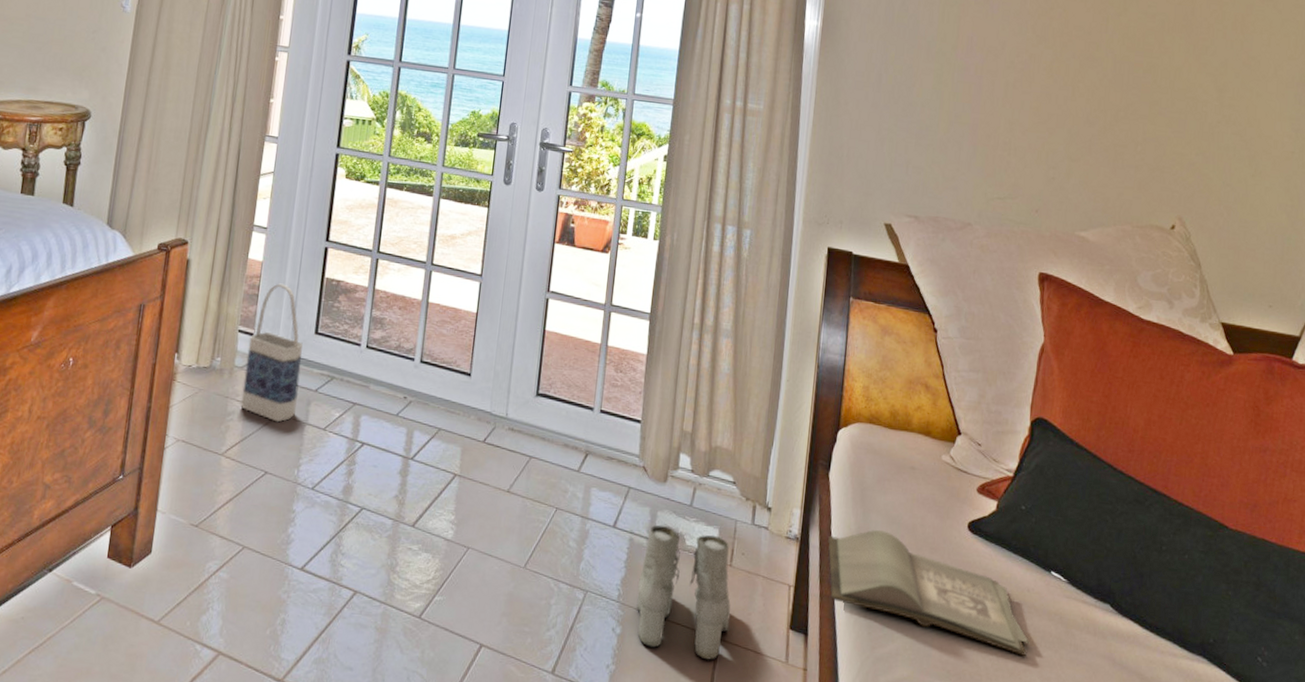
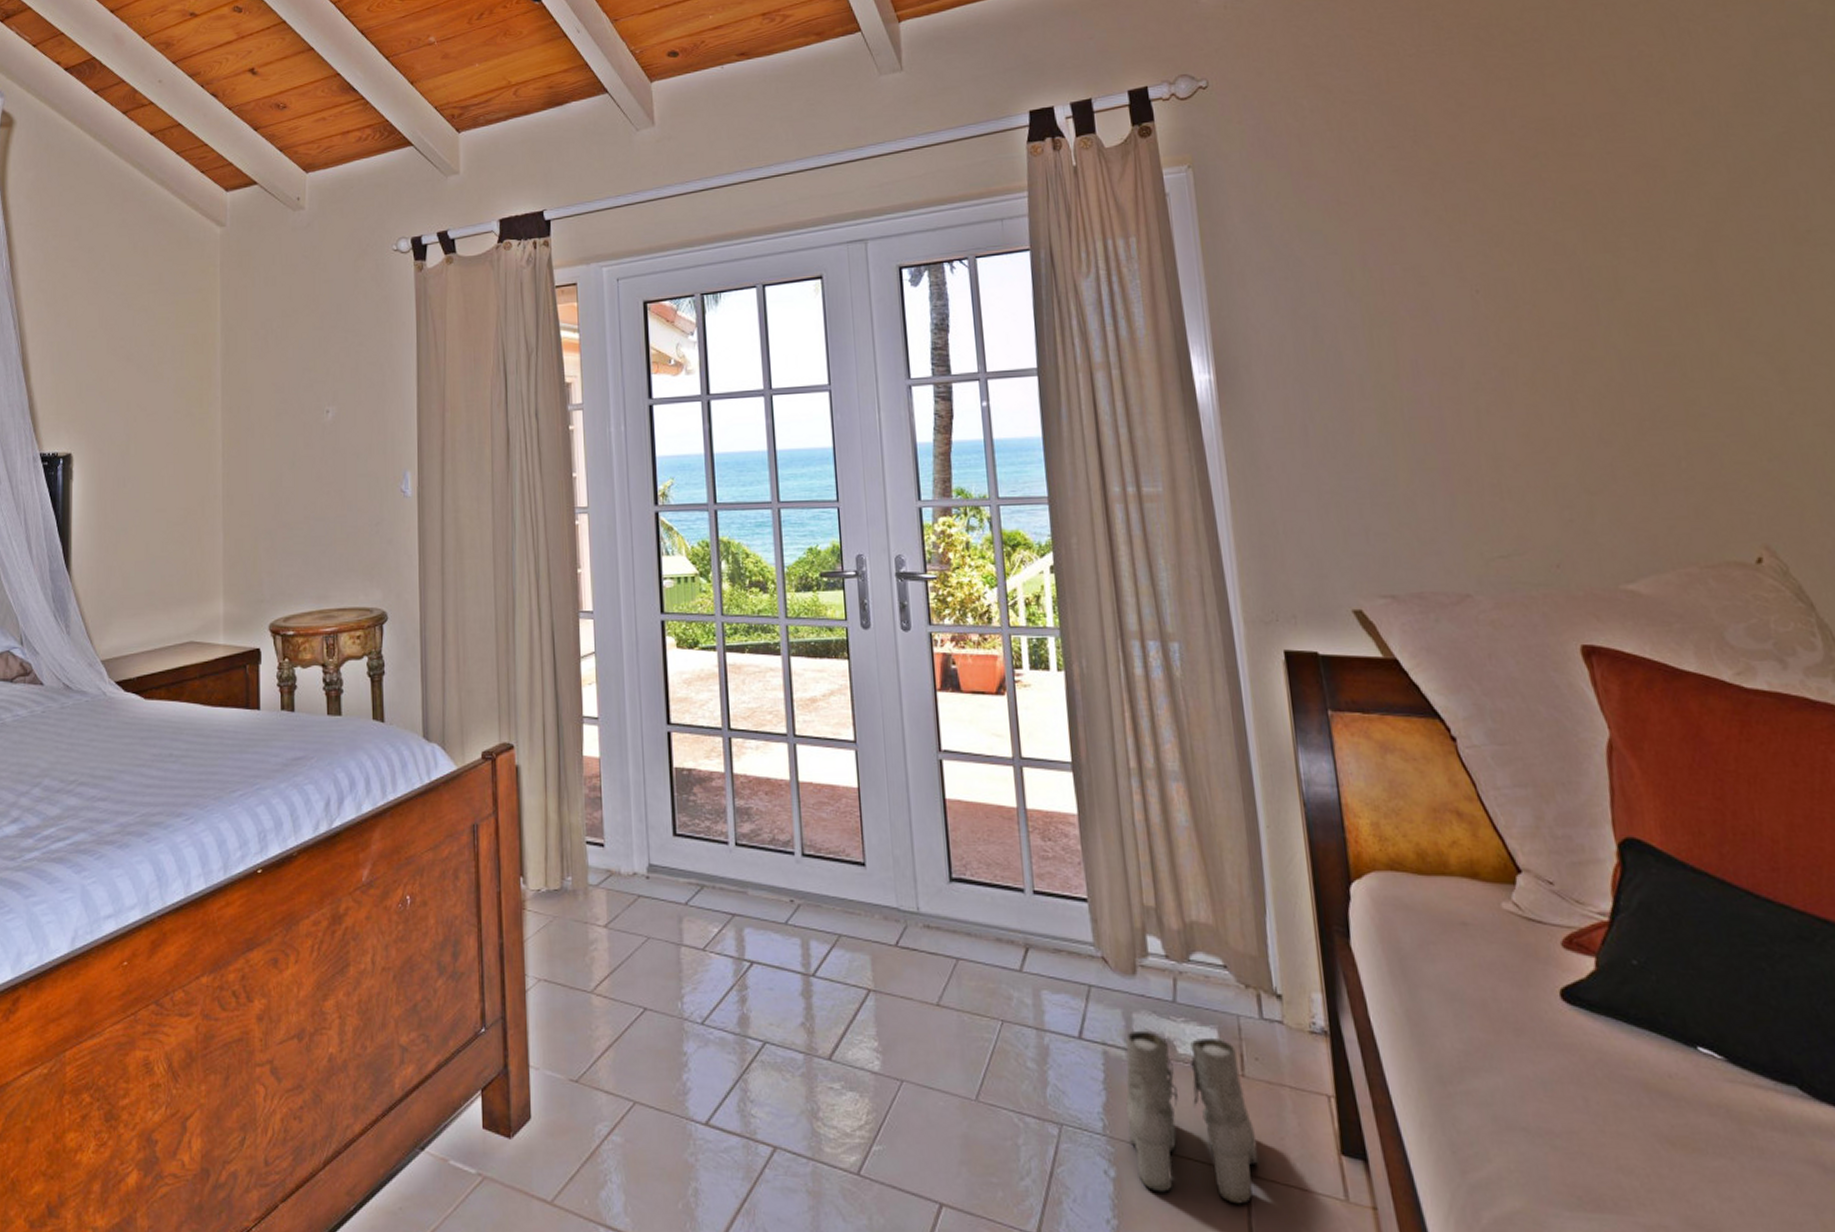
bag: present [240,283,303,423] -> none [600,781,667,947]
hardback book: present [828,530,1030,657] -> none [1368,1012,1690,1170]

